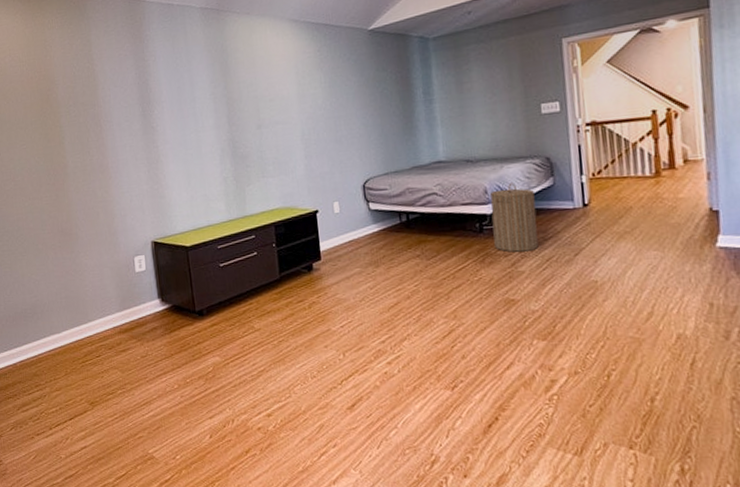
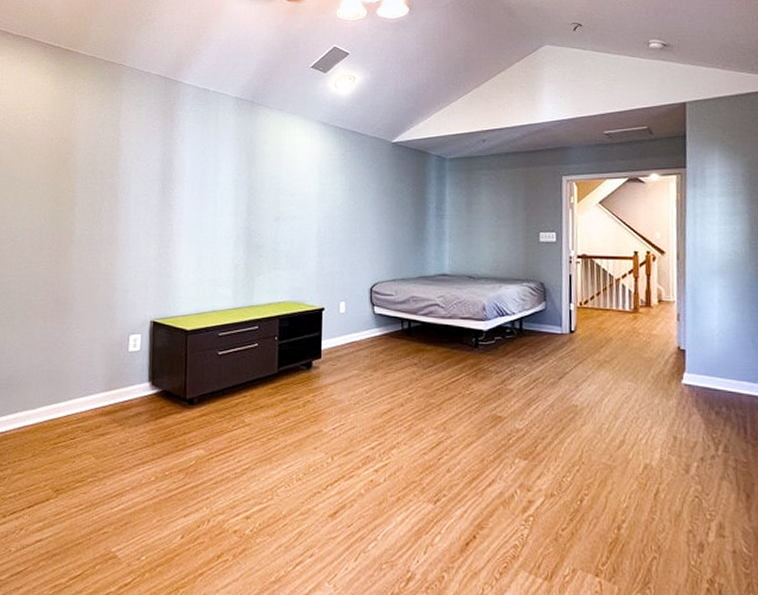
laundry hamper: present [490,182,539,252] -> none [487,303,528,370]

